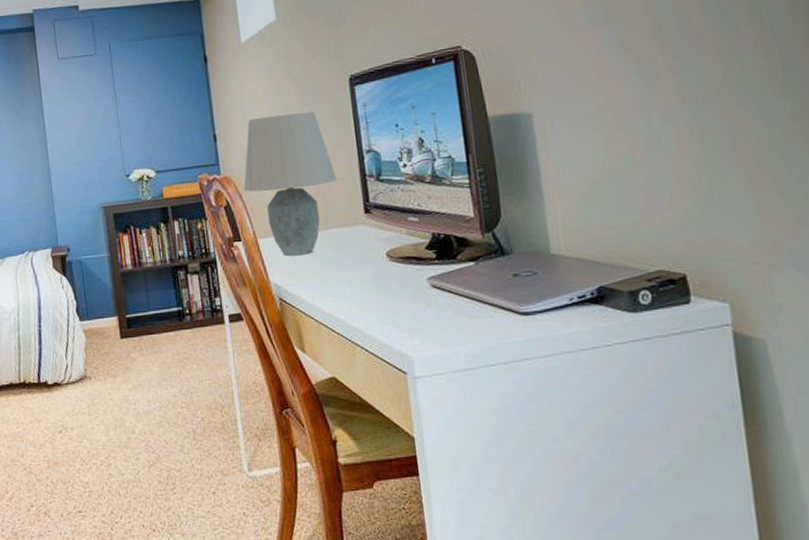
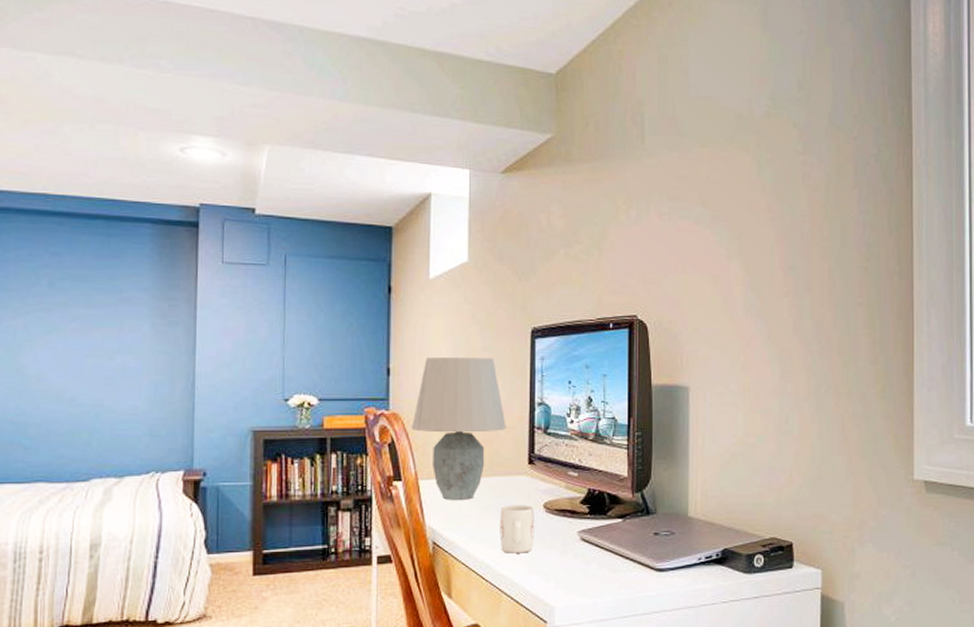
mug: none [342,255,382,305] -> present [500,505,535,554]

